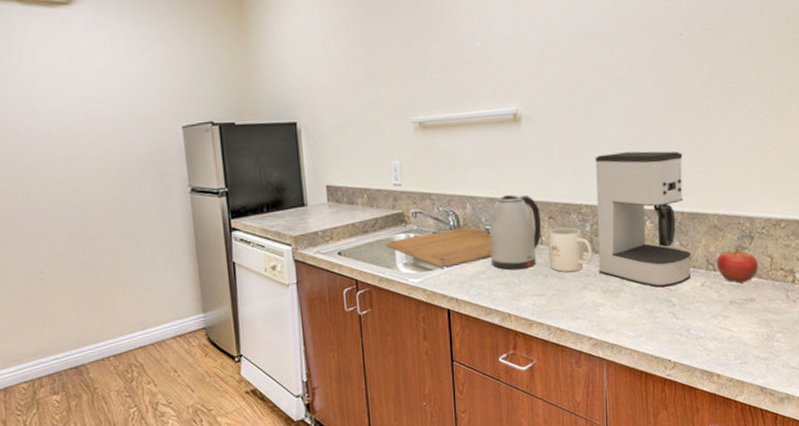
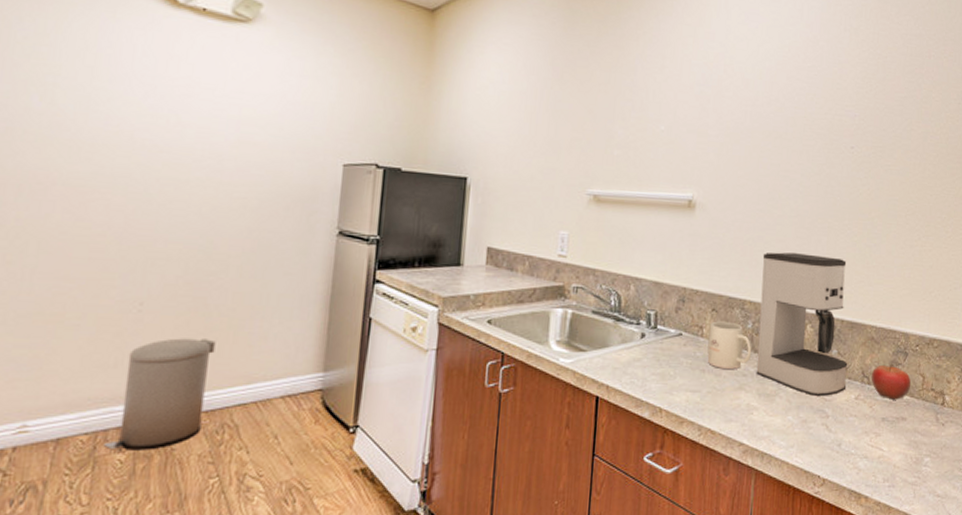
pedal bin: none [40,295,114,394] -> present [102,338,216,451]
chopping board: present [386,226,493,268] -> none [540,308,651,351]
kettle: present [489,195,541,270] -> none [648,281,704,361]

